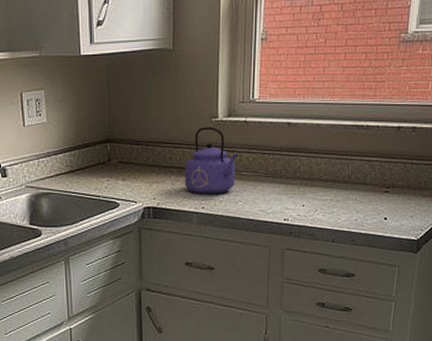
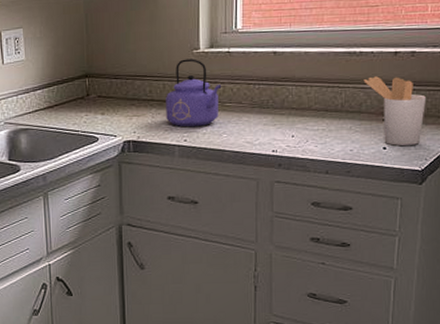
utensil holder: none [369,150,425,216] -> present [363,76,427,146]

